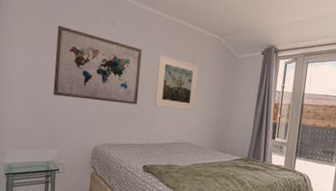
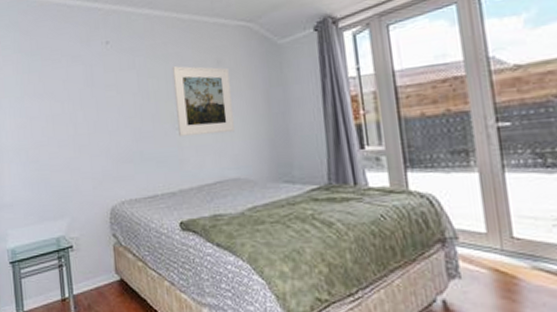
wall art: present [53,25,143,105] -> none [44,61,157,149]

